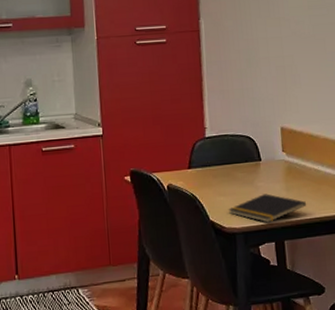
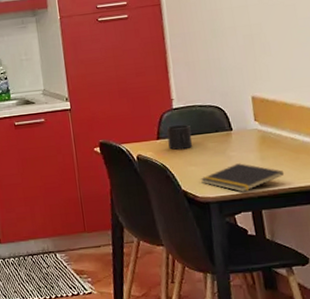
mug: none [198,154,223,180] -> present [166,125,193,151]

